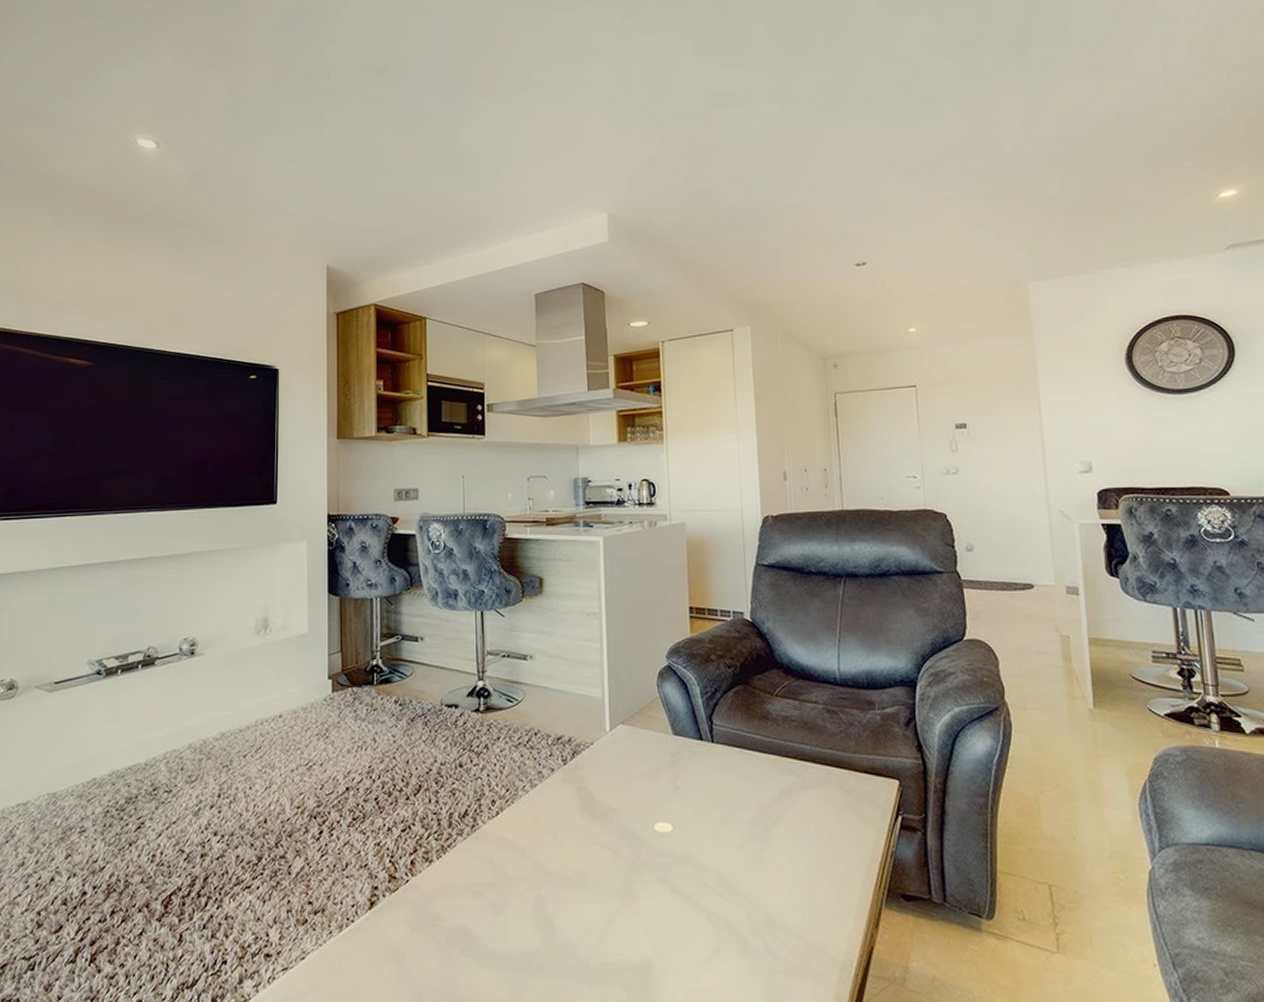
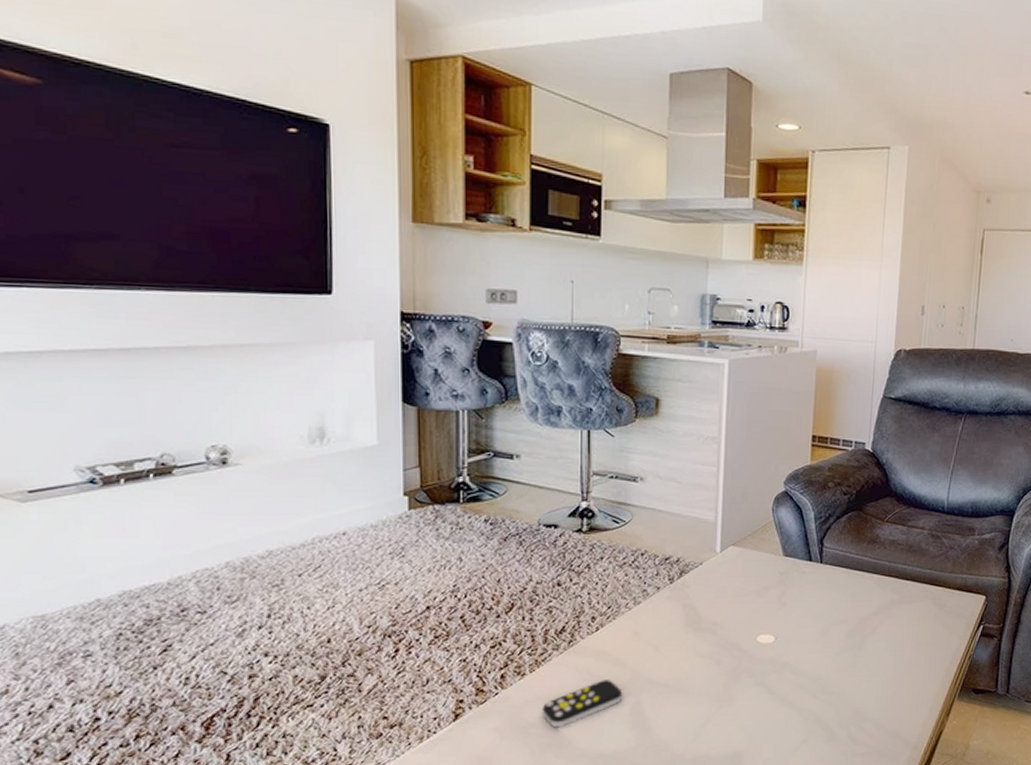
remote control: none [448,870,525,922] -> present [542,680,623,728]

